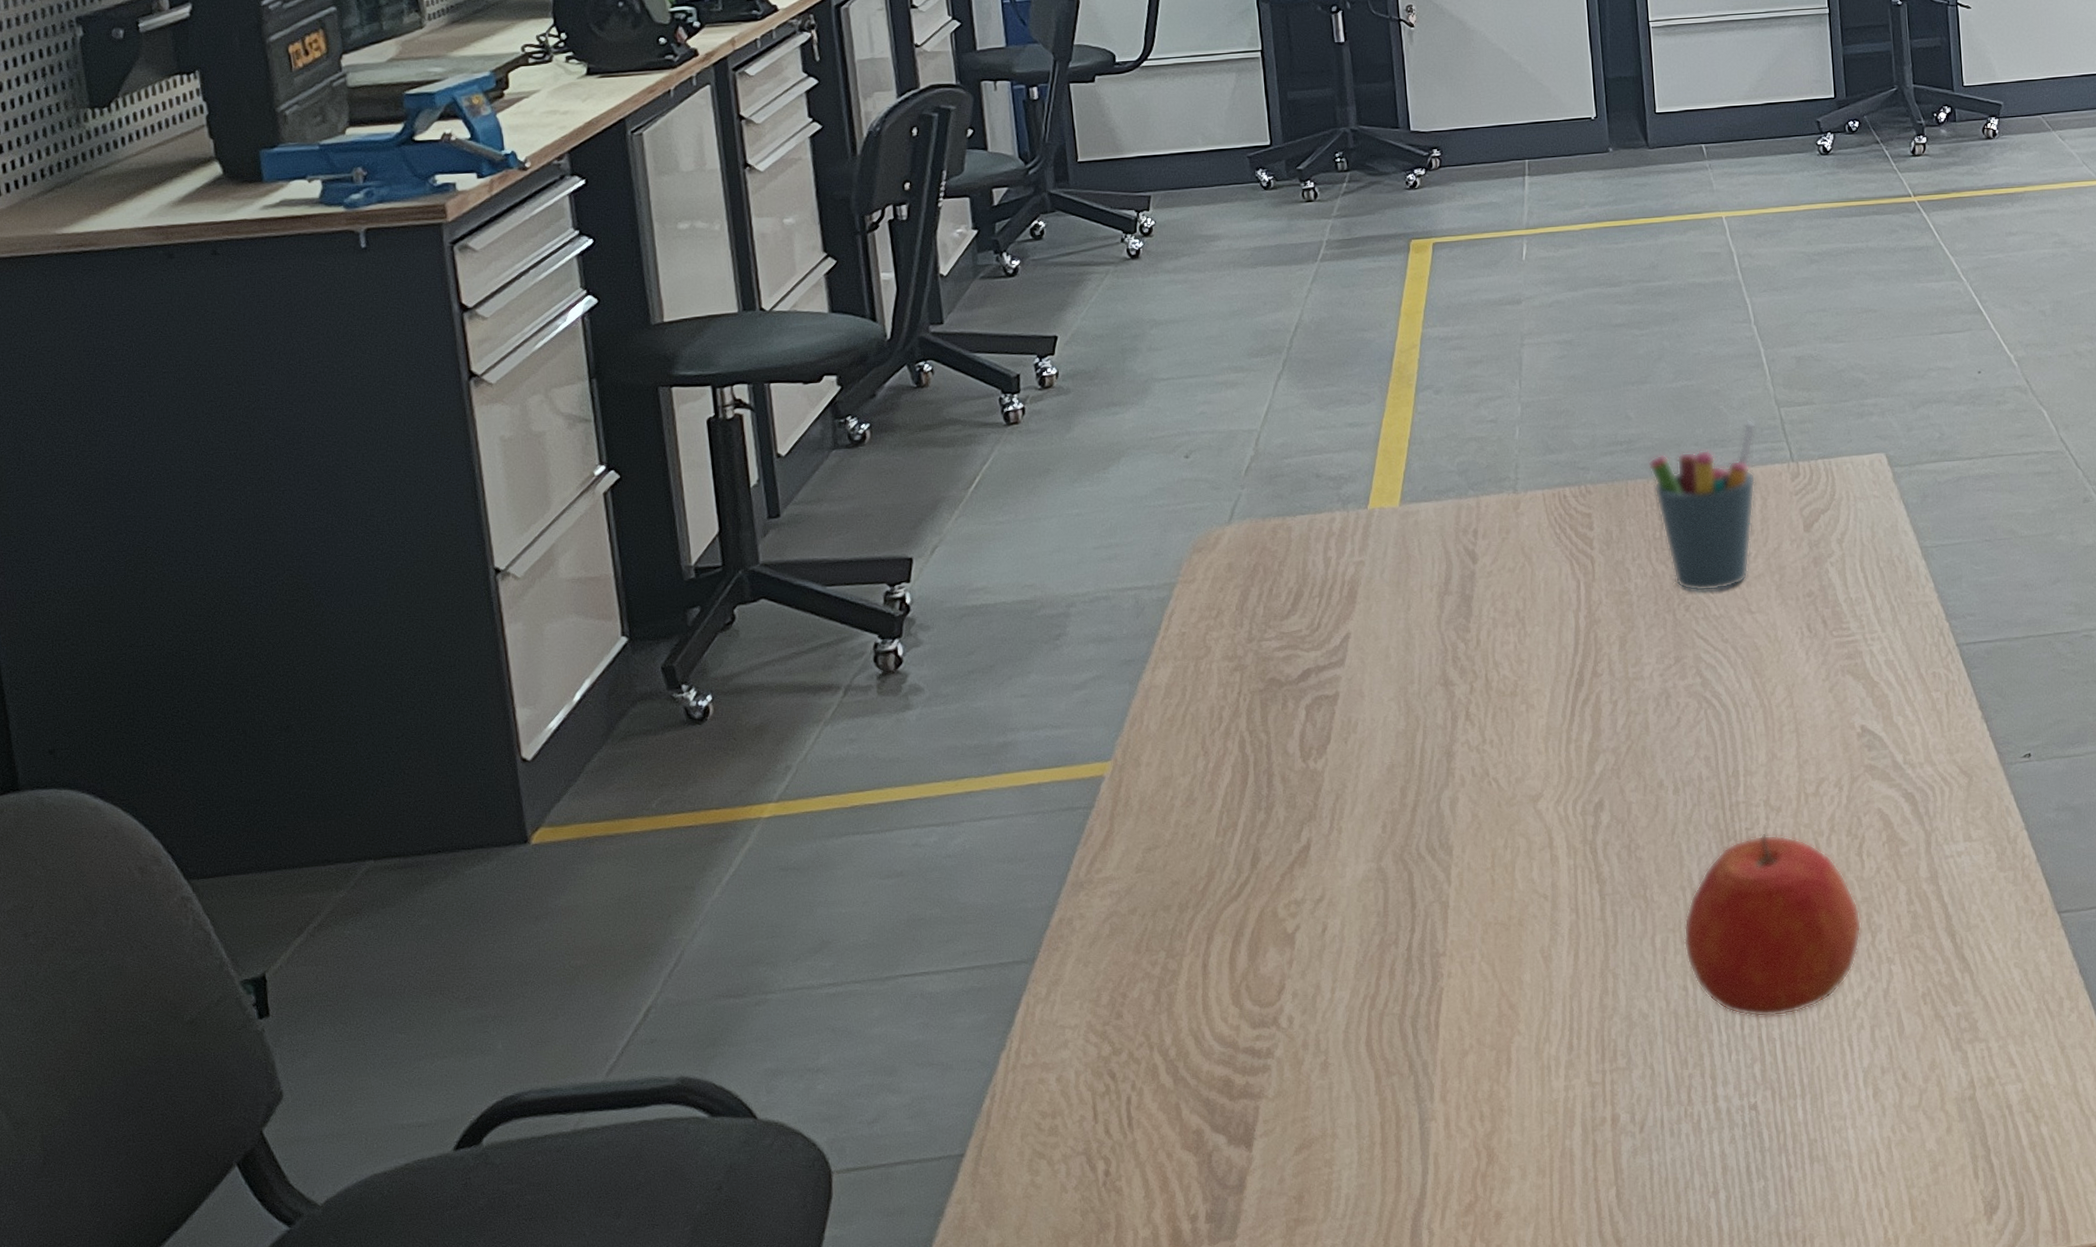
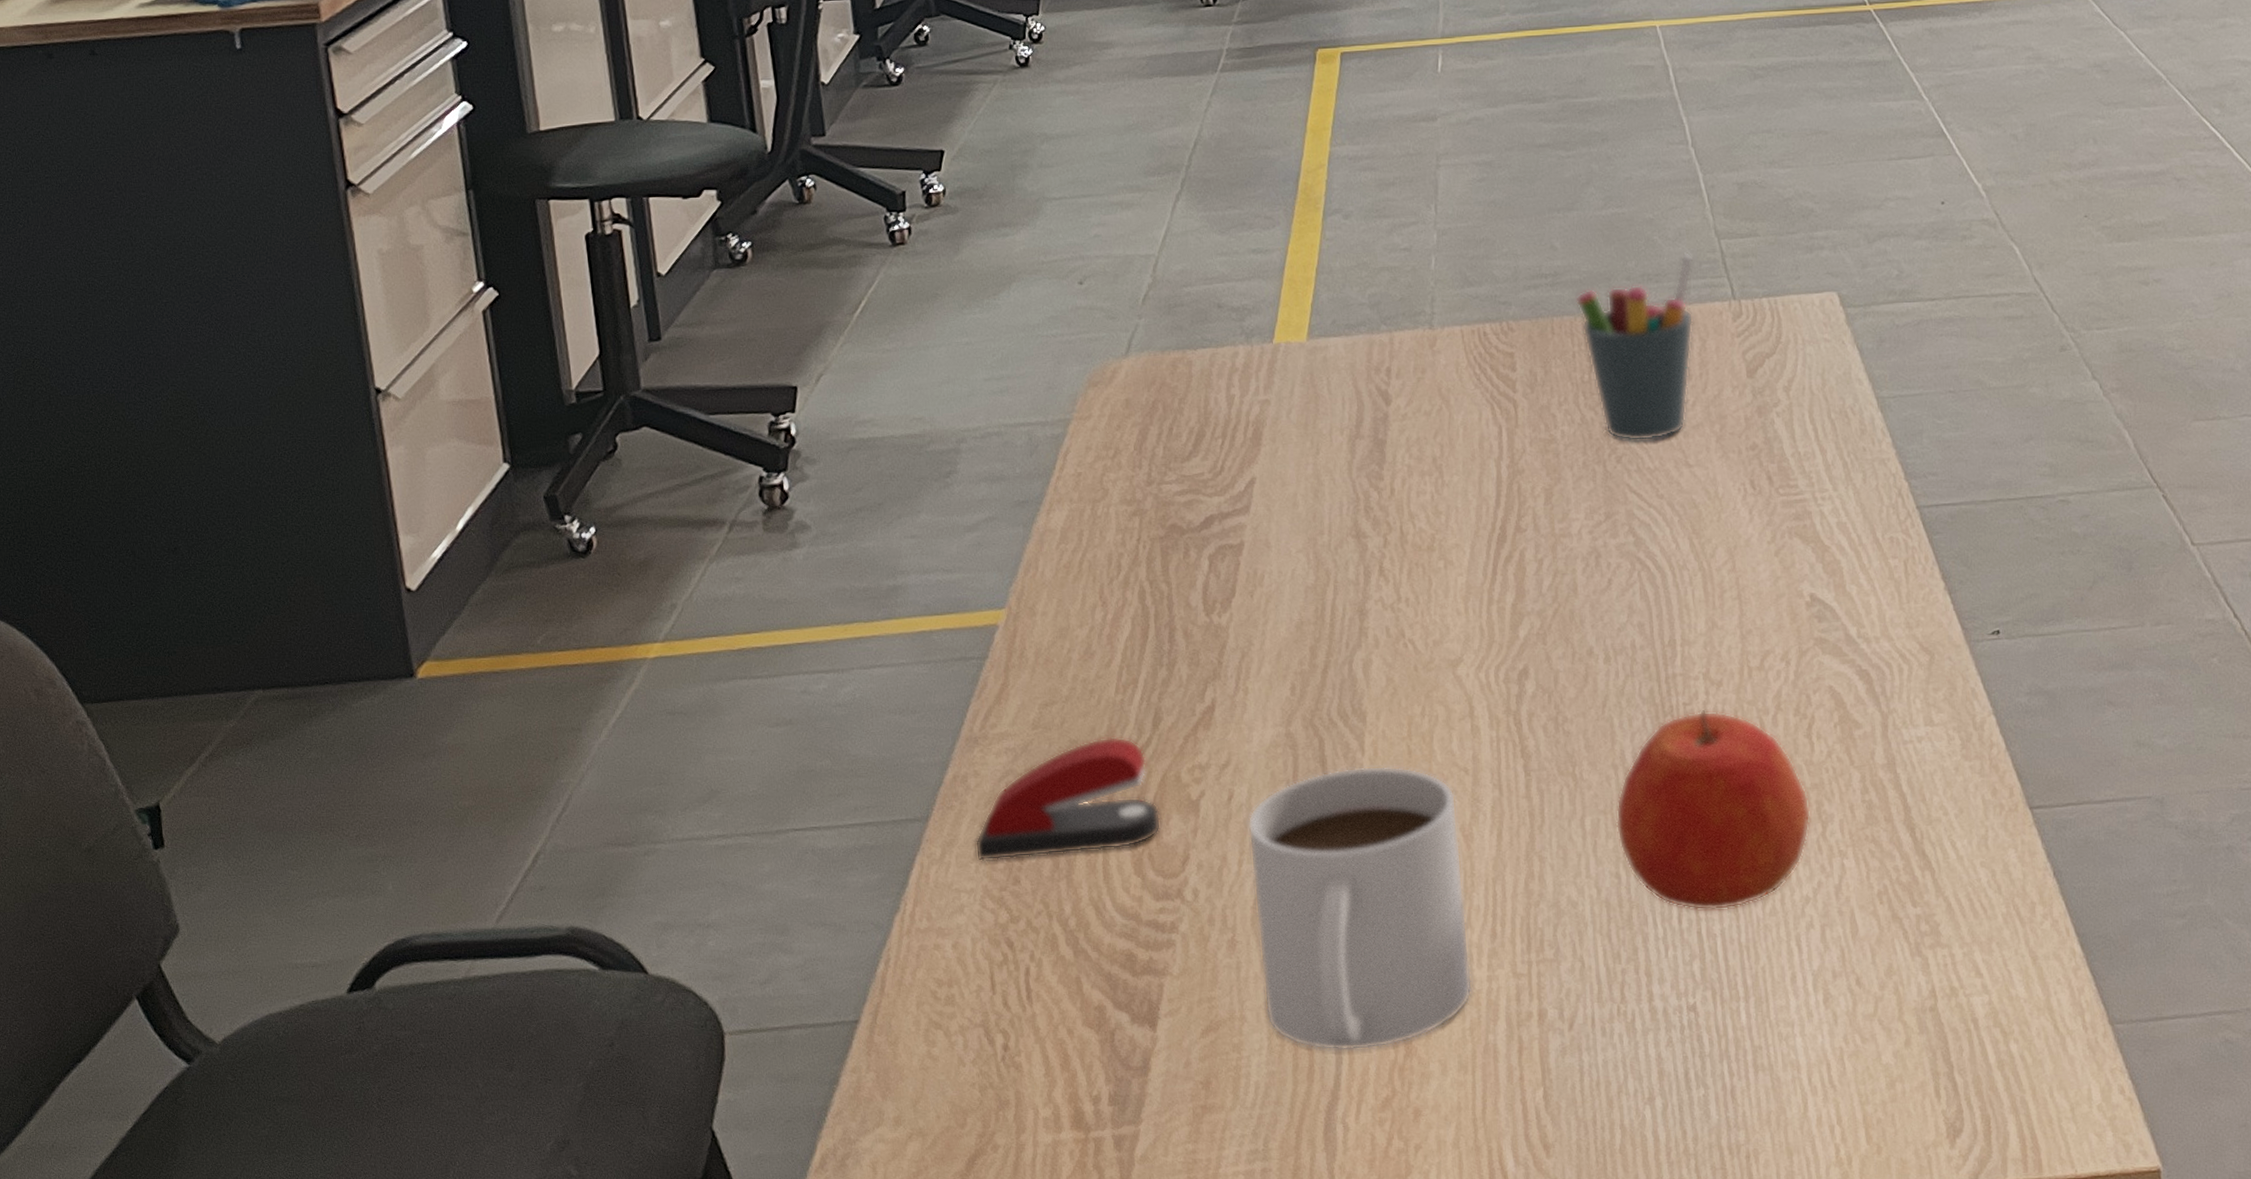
stapler: none [1079,876,1259,998] -> present [974,736,1162,861]
mug: none [1340,895,1551,1162] -> present [1247,765,1473,1051]

